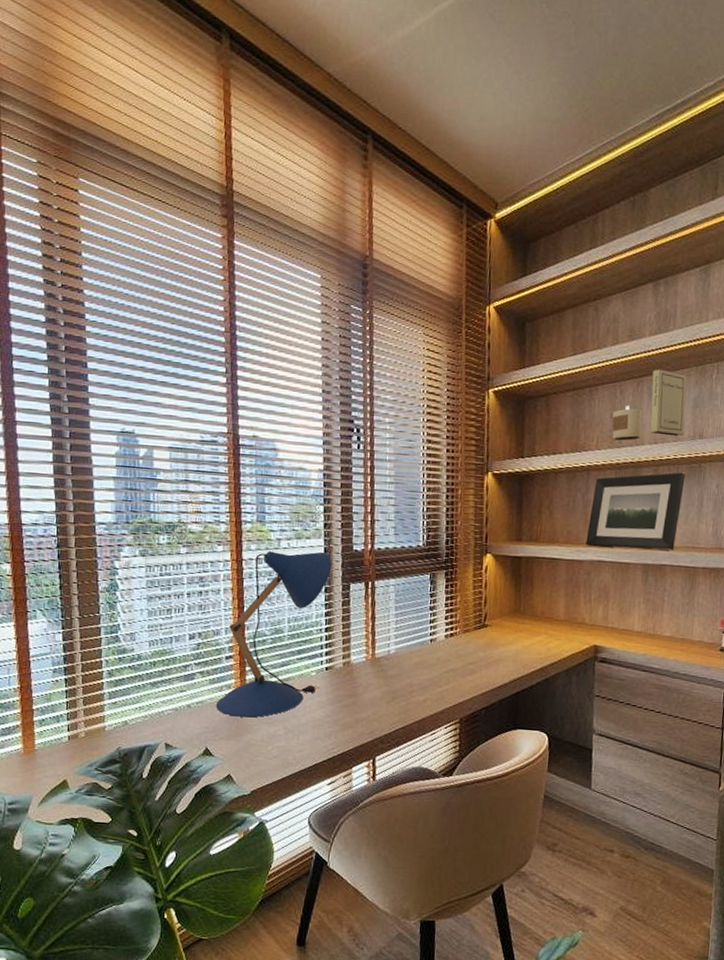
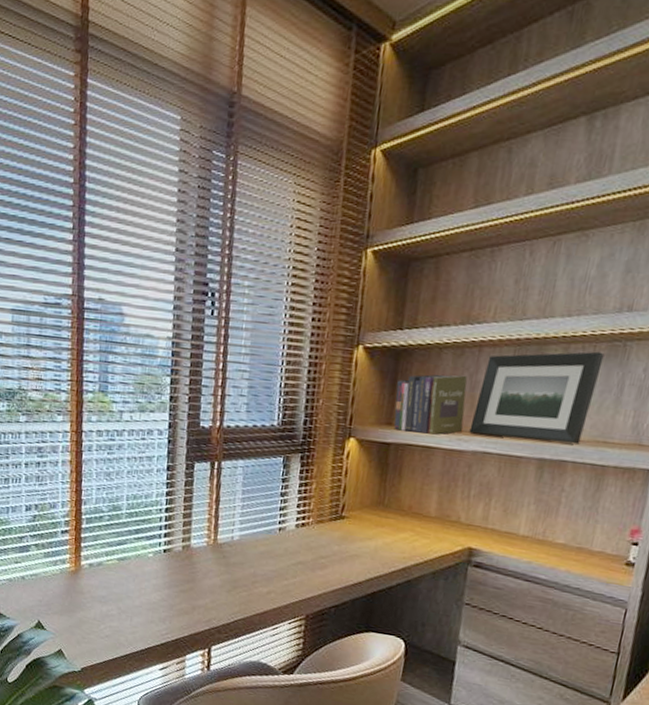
desk lamp: present [216,551,331,718] -> none [50,423,176,595]
books: none [522,495,581,548] -> present [394,374,468,435]
candle: present [612,406,643,441] -> none [514,270,557,312]
book: present [650,369,687,436] -> none [563,224,620,308]

